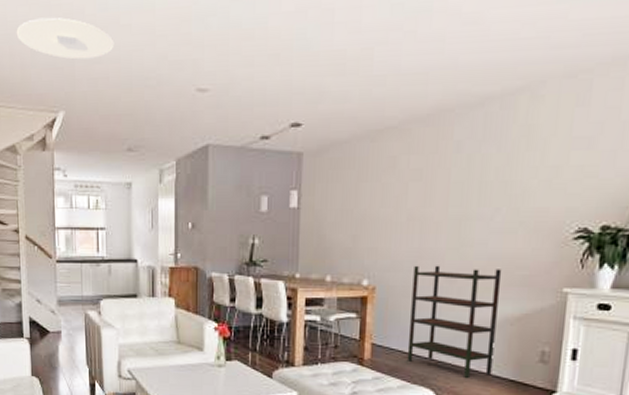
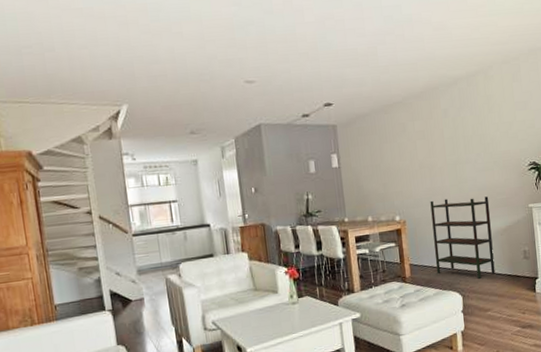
ceiling light: present [16,17,115,60] -> none [73,27,169,61]

